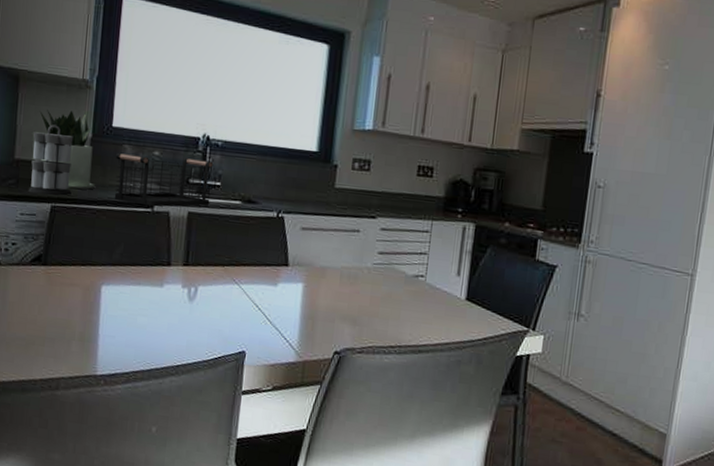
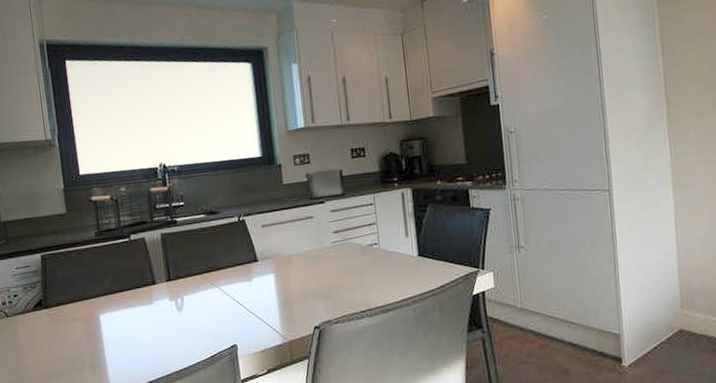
spice rack: present [28,124,74,196] -> none [12,184,56,248]
planter: present [39,109,96,191] -> none [14,169,76,238]
toaster: none [356,180,404,216] -> present [304,168,345,200]

